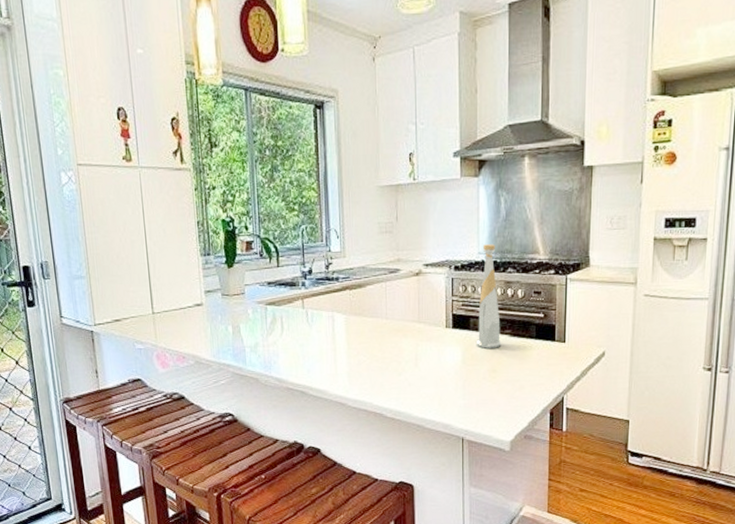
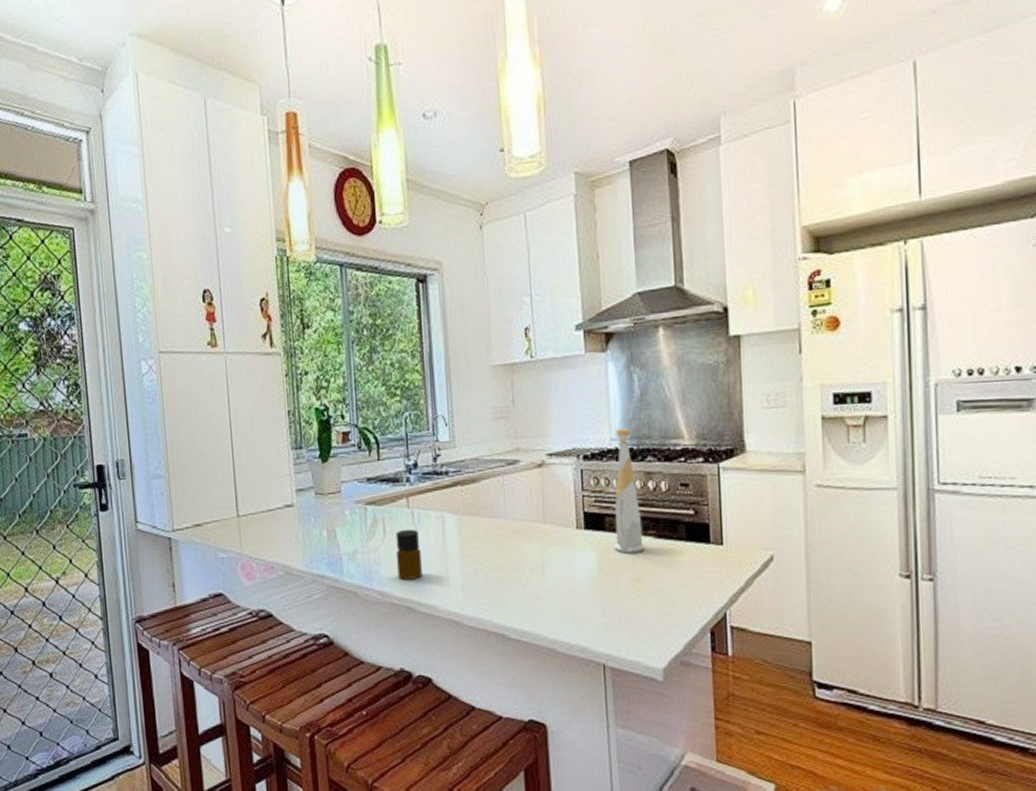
bottle: none [292,326,314,369] -> present [395,529,422,580]

